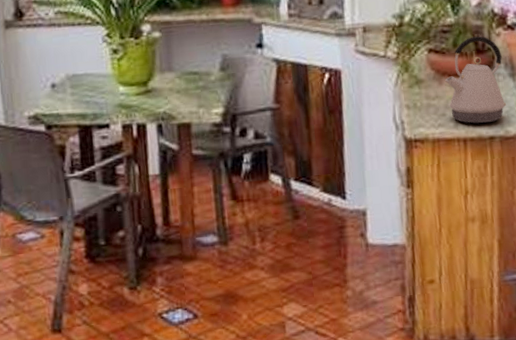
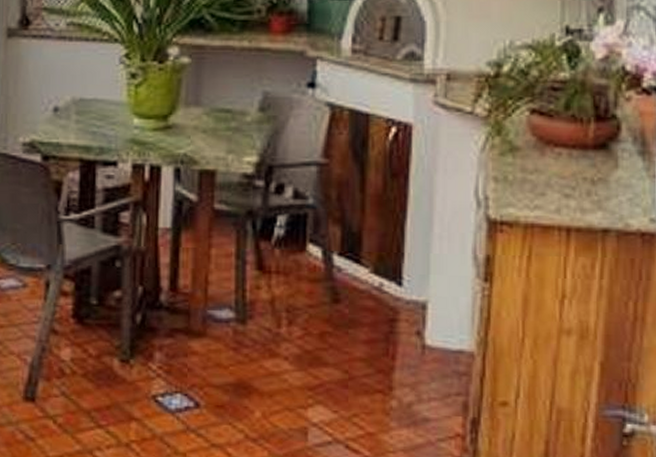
kettle: present [445,36,506,124] -> none [550,98,630,210]

